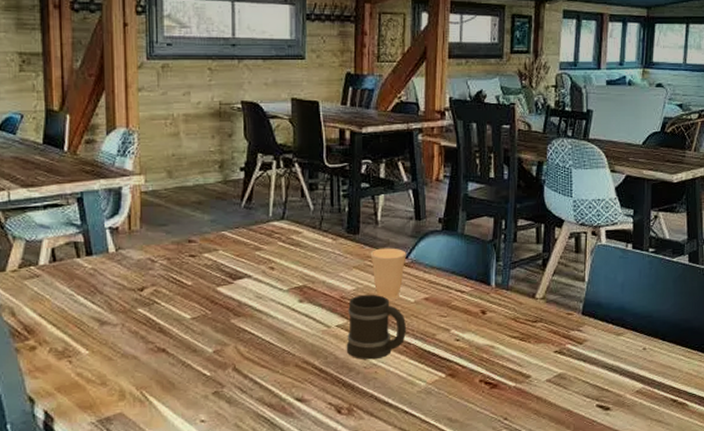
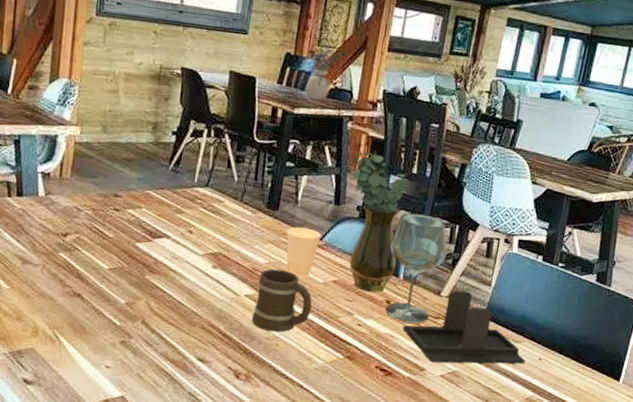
bouquet: none [368,53,410,117] -> present [305,39,350,102]
vase: none [429,158,487,304] -> present [349,146,408,293]
wine glass: none [477,218,535,331] -> present [385,213,447,324]
napkin holder: none [502,290,630,368] -> present [403,290,525,364]

